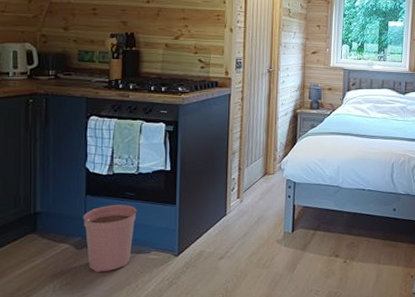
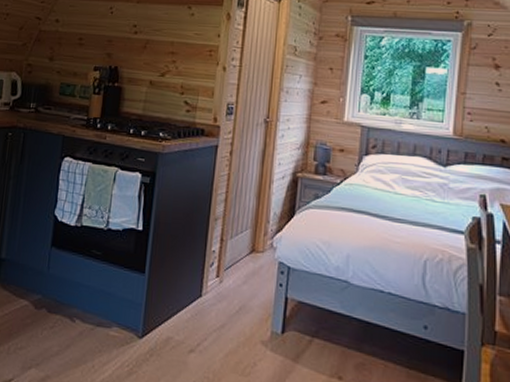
plant pot: present [83,204,137,272] -> none [45,262,102,342]

